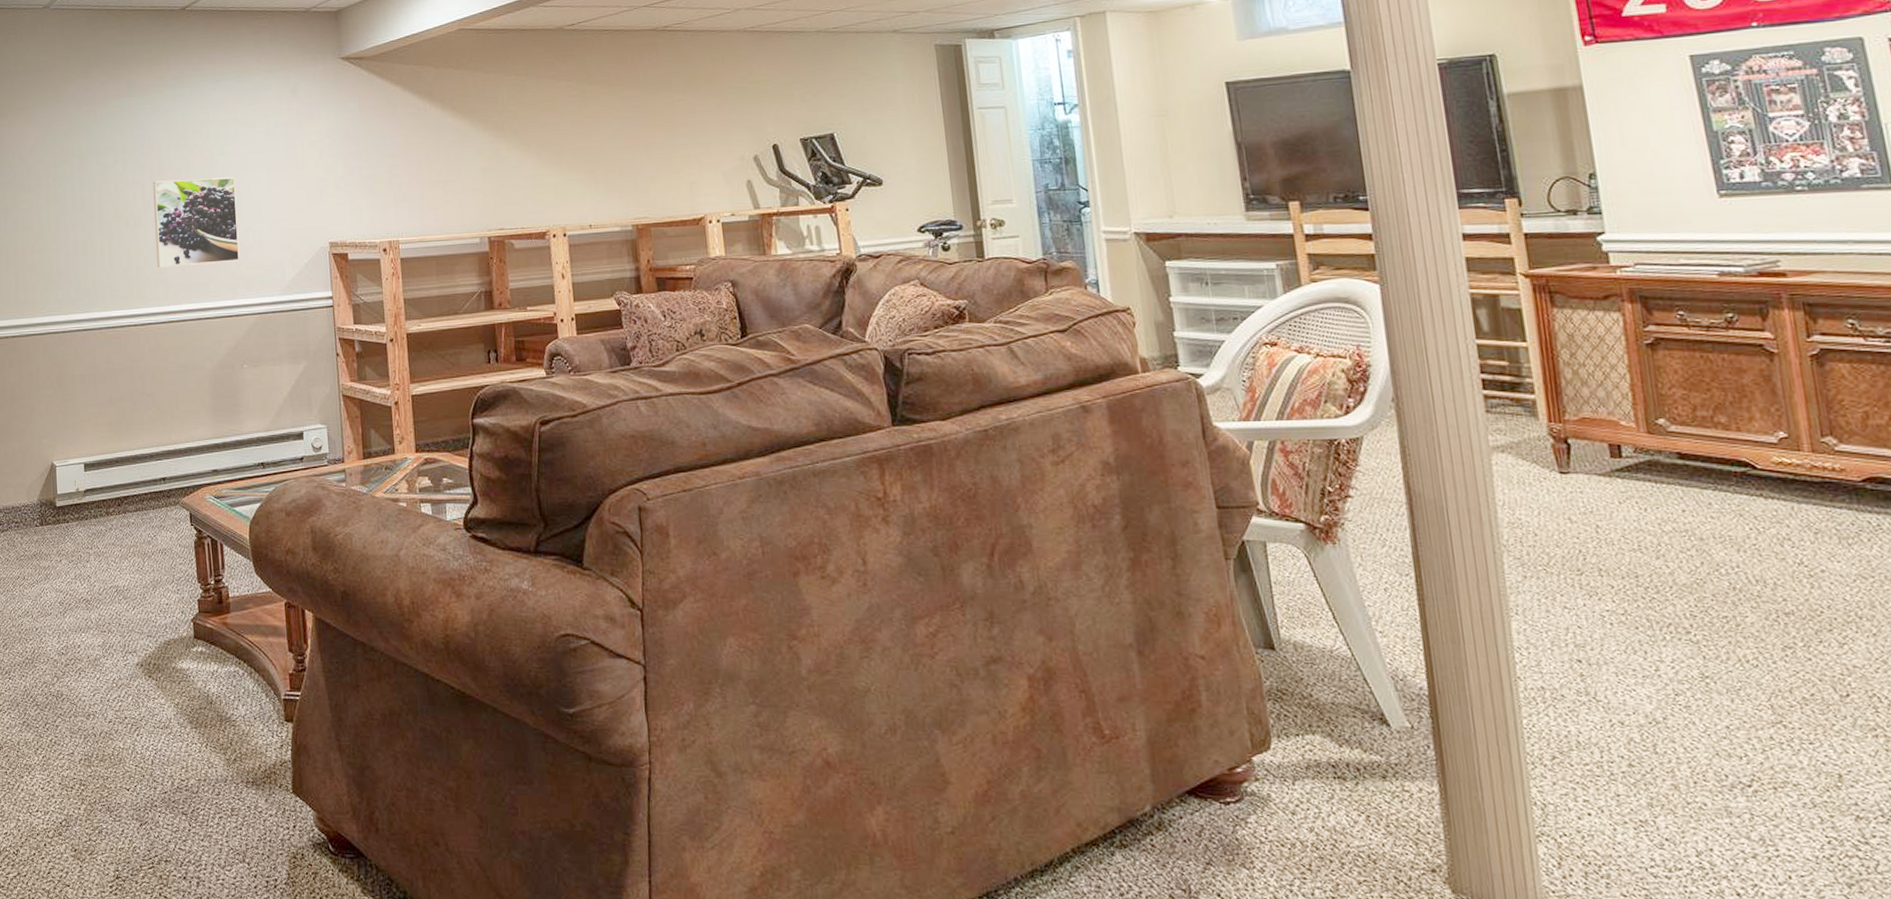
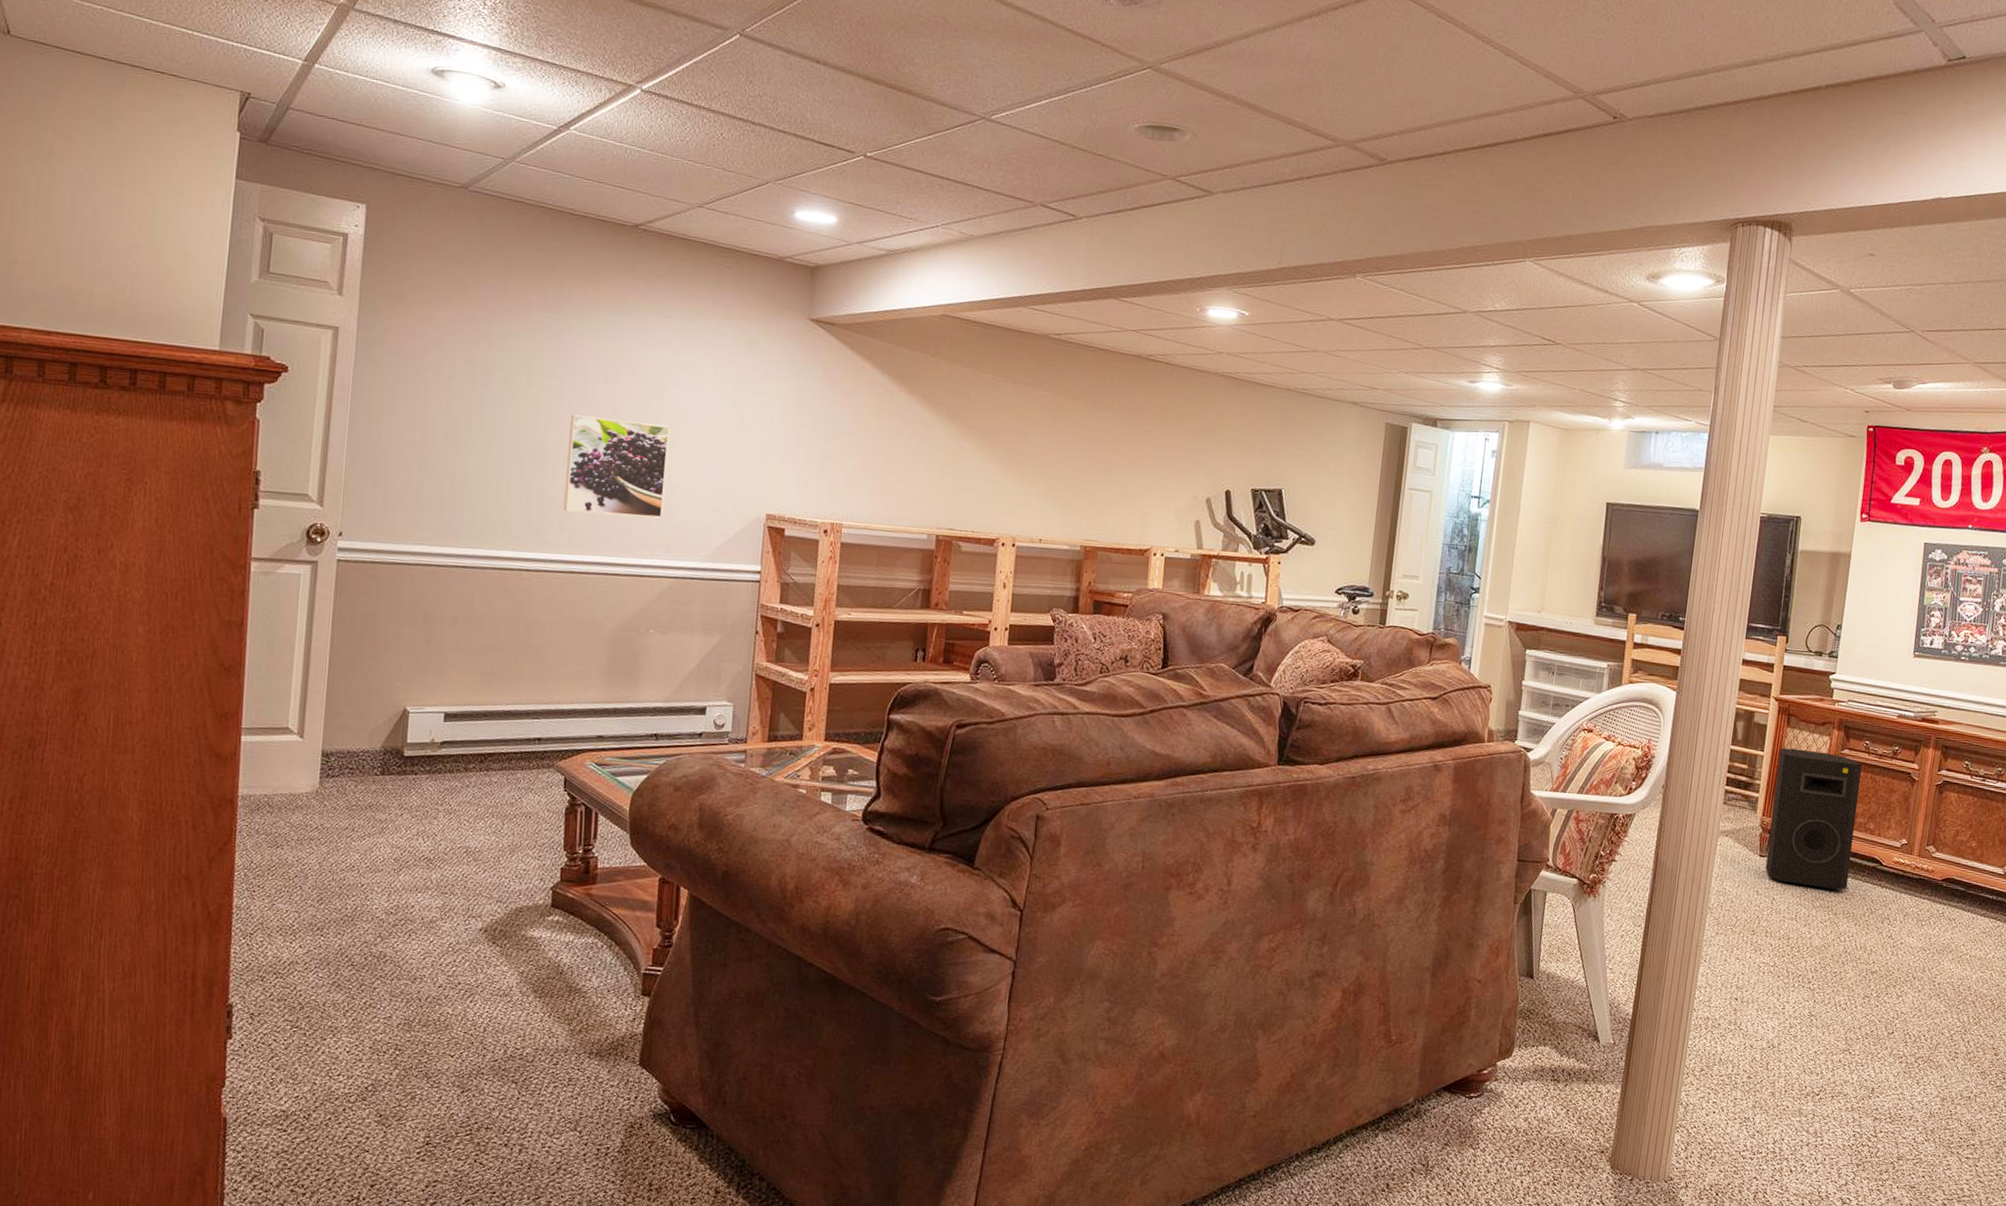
speaker: none [1550,332,1709,508] -> present [1765,747,1863,891]

